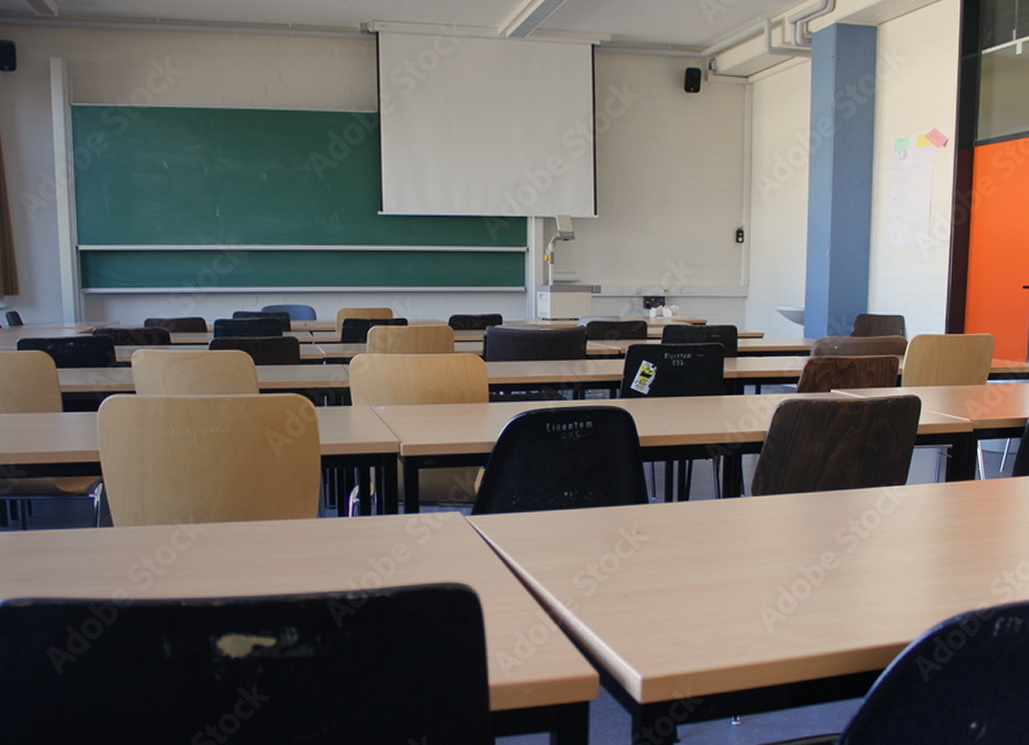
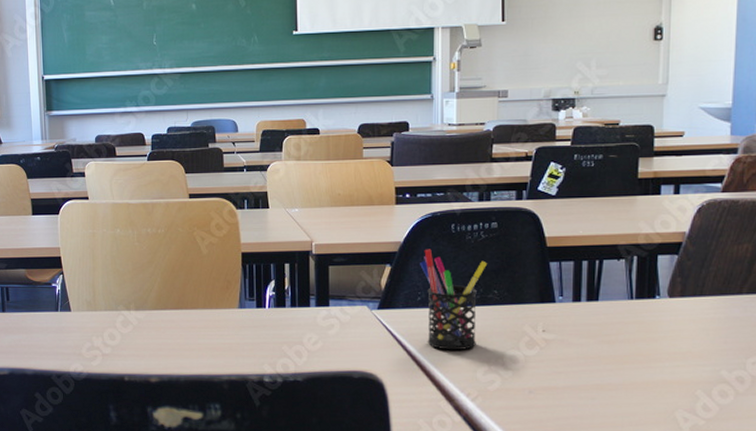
pen holder: none [515,449,583,556] -> present [420,249,488,351]

